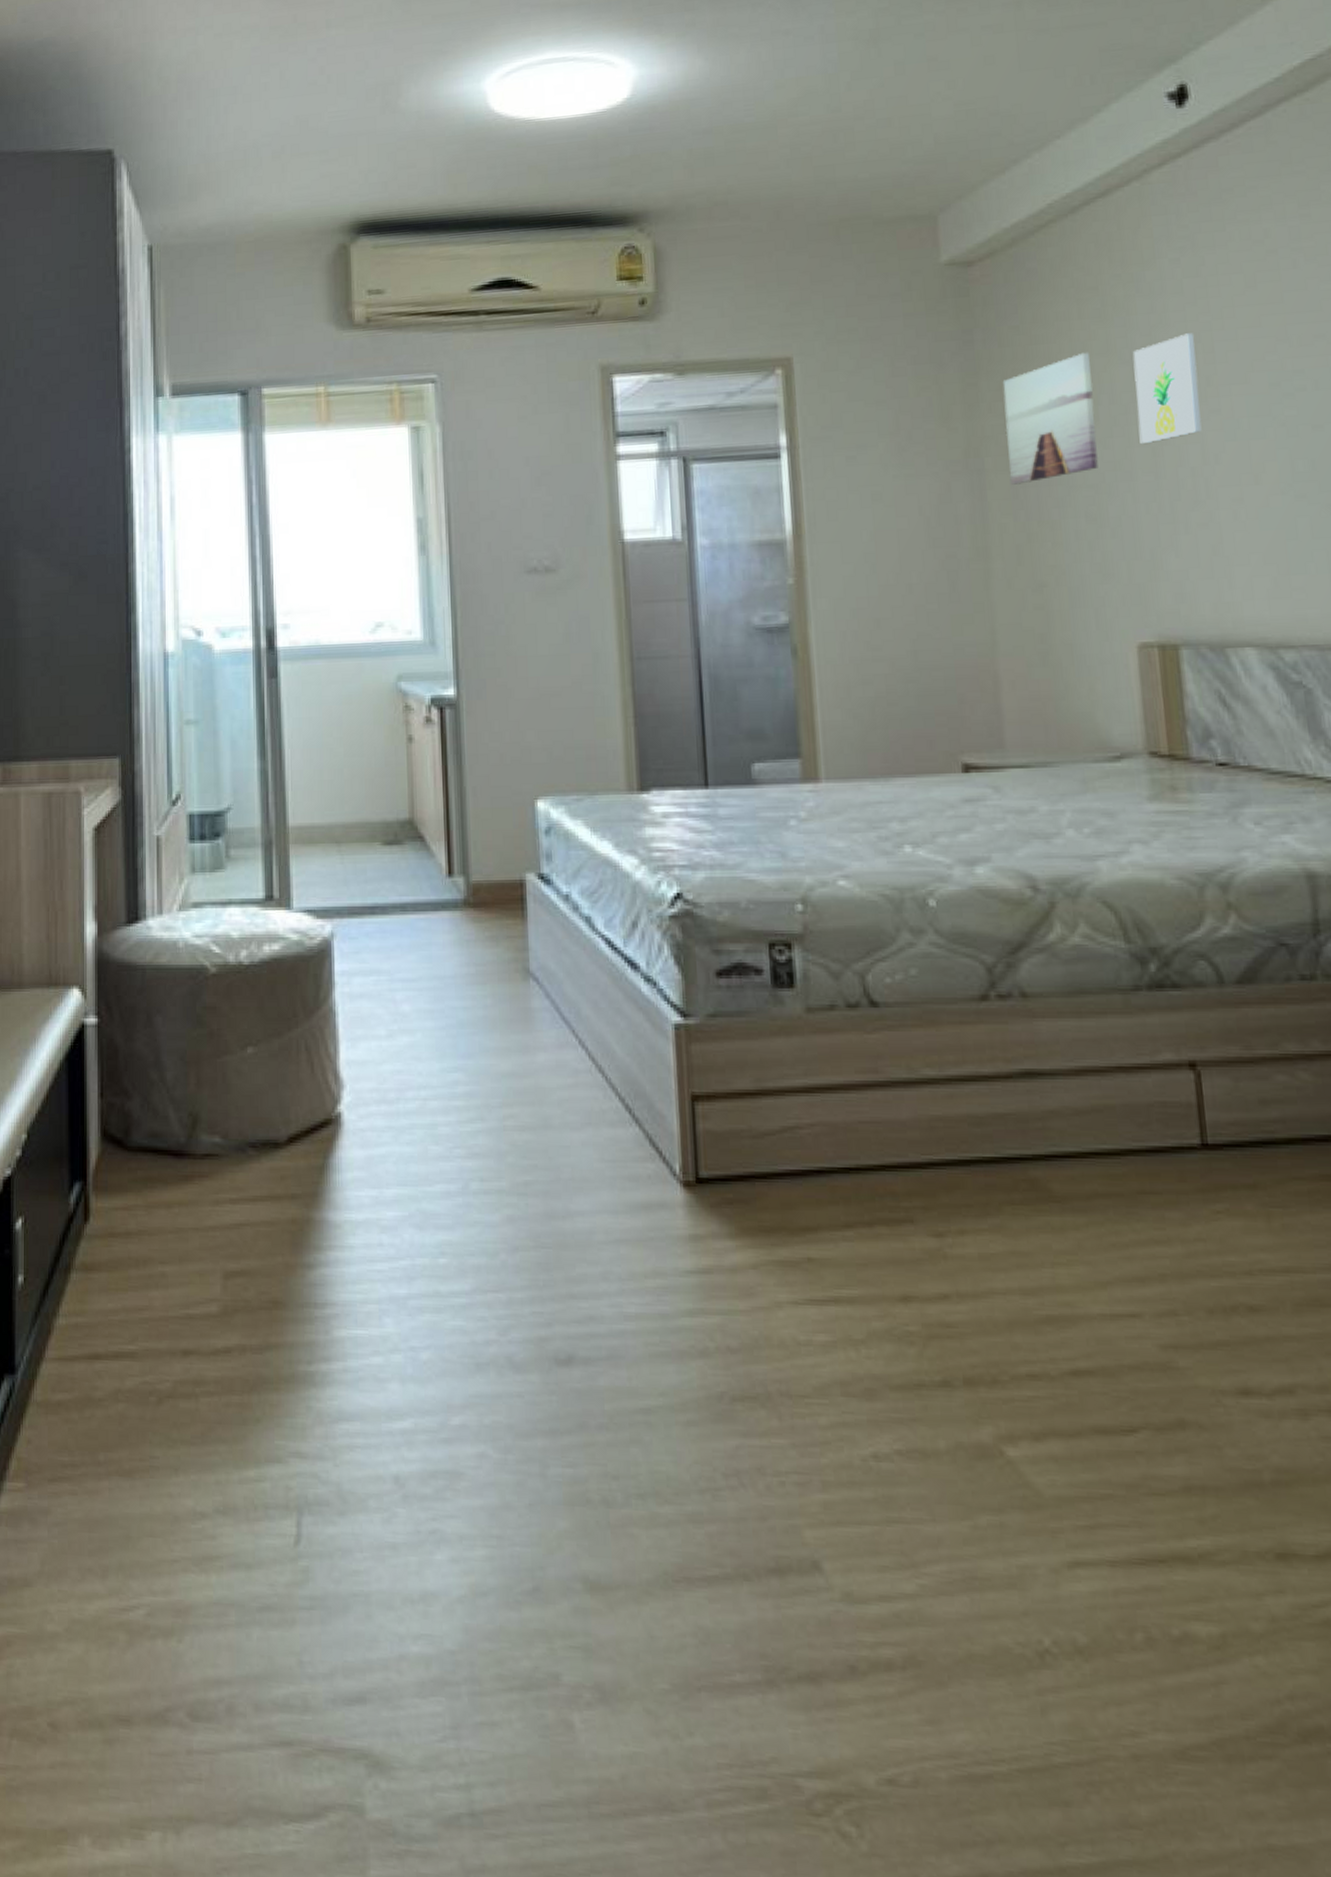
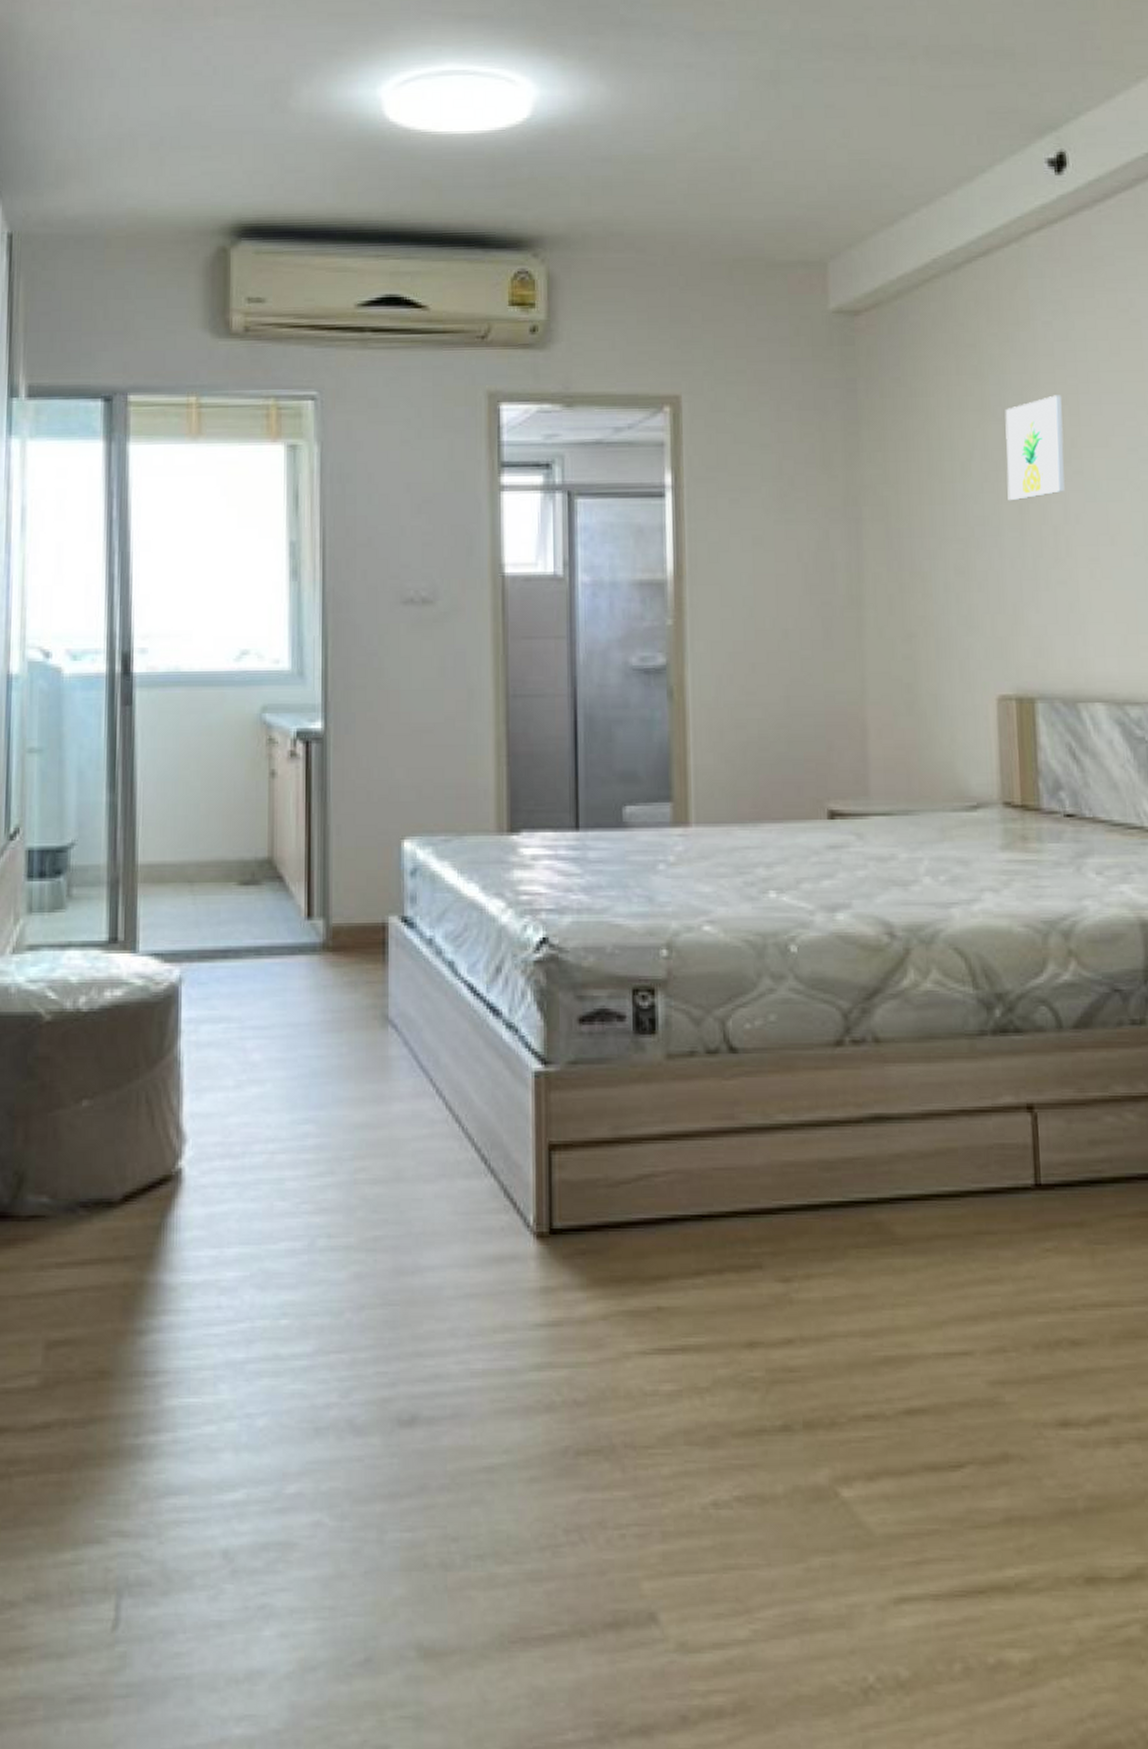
wall art: present [1002,352,1098,485] -> none [882,408,968,535]

